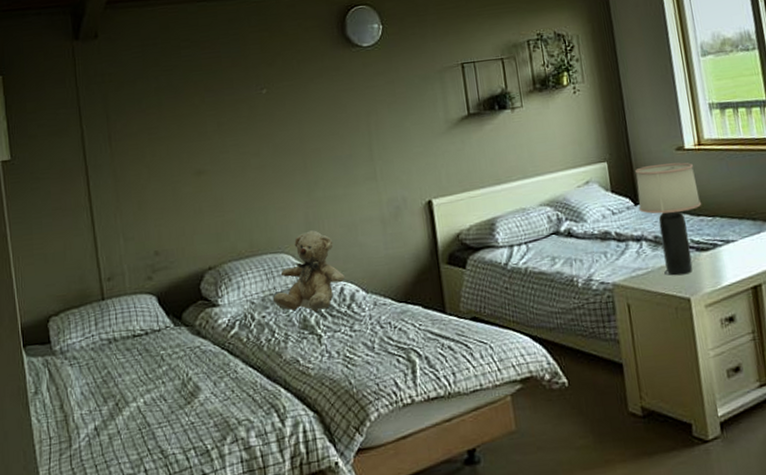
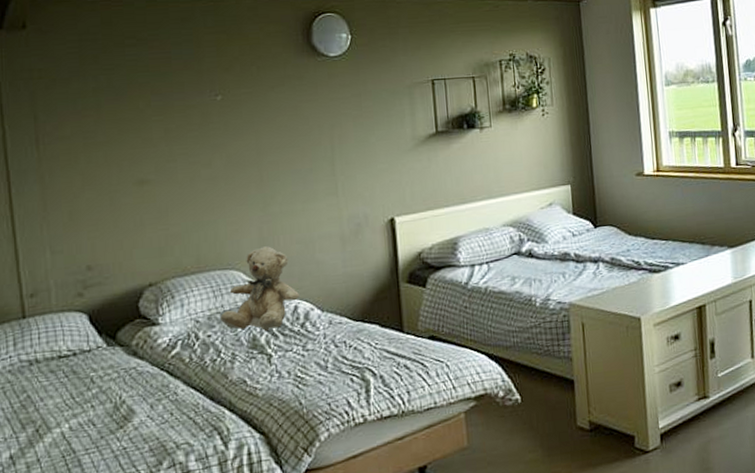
table lamp: present [634,162,702,276] -> none [596,187,657,296]

